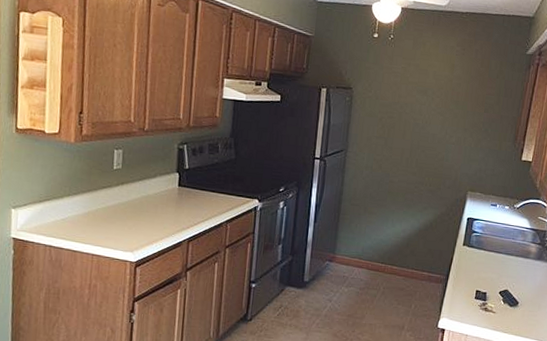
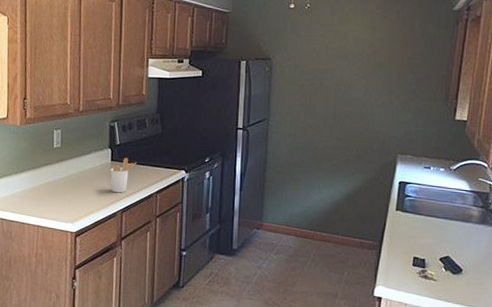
utensil holder: none [177,184,207,221] -> present [110,158,137,193]

